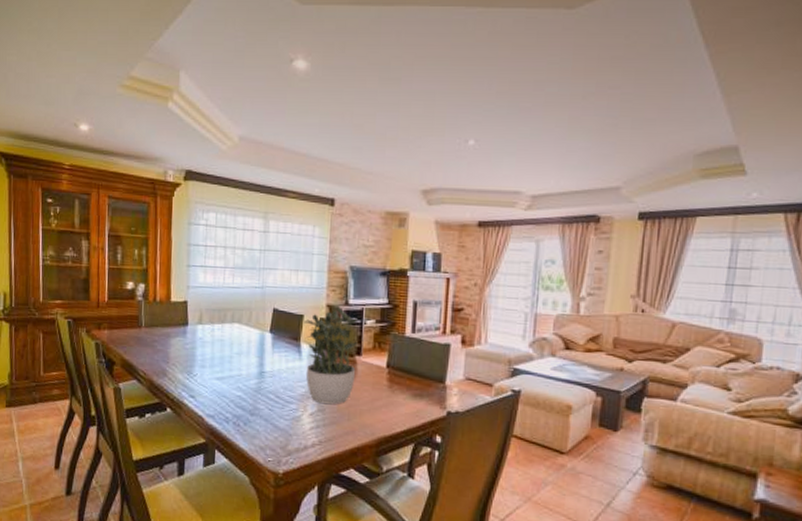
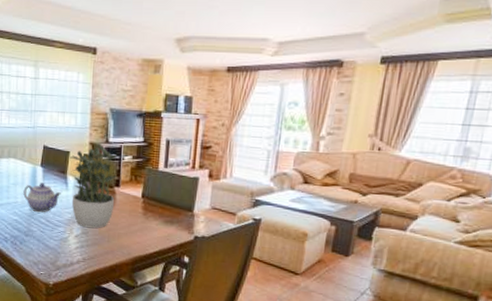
teapot: none [249,351,294,387] -> present [23,182,61,213]

